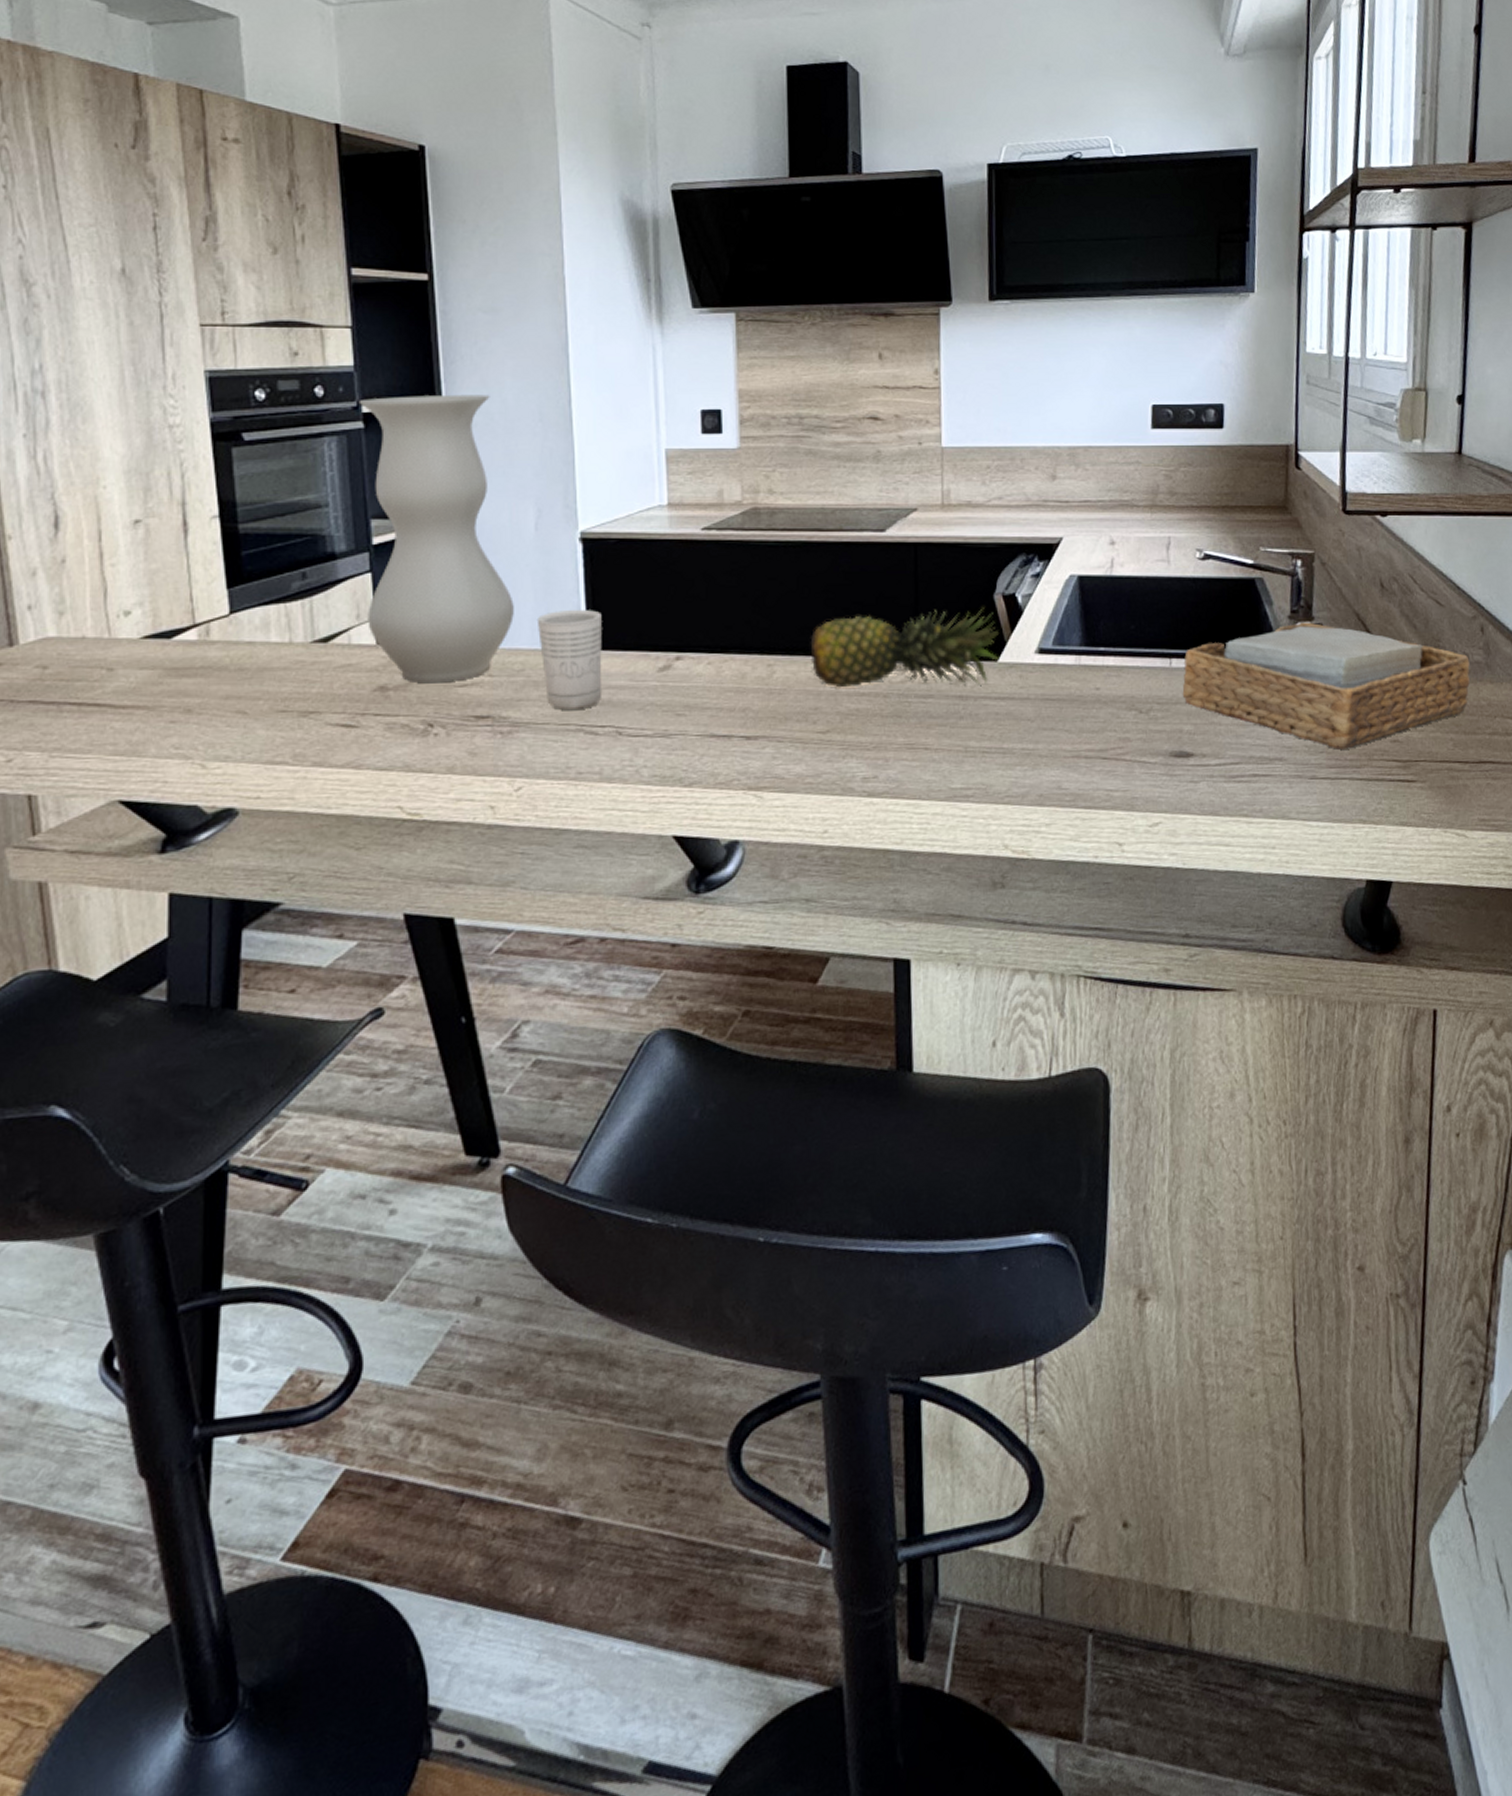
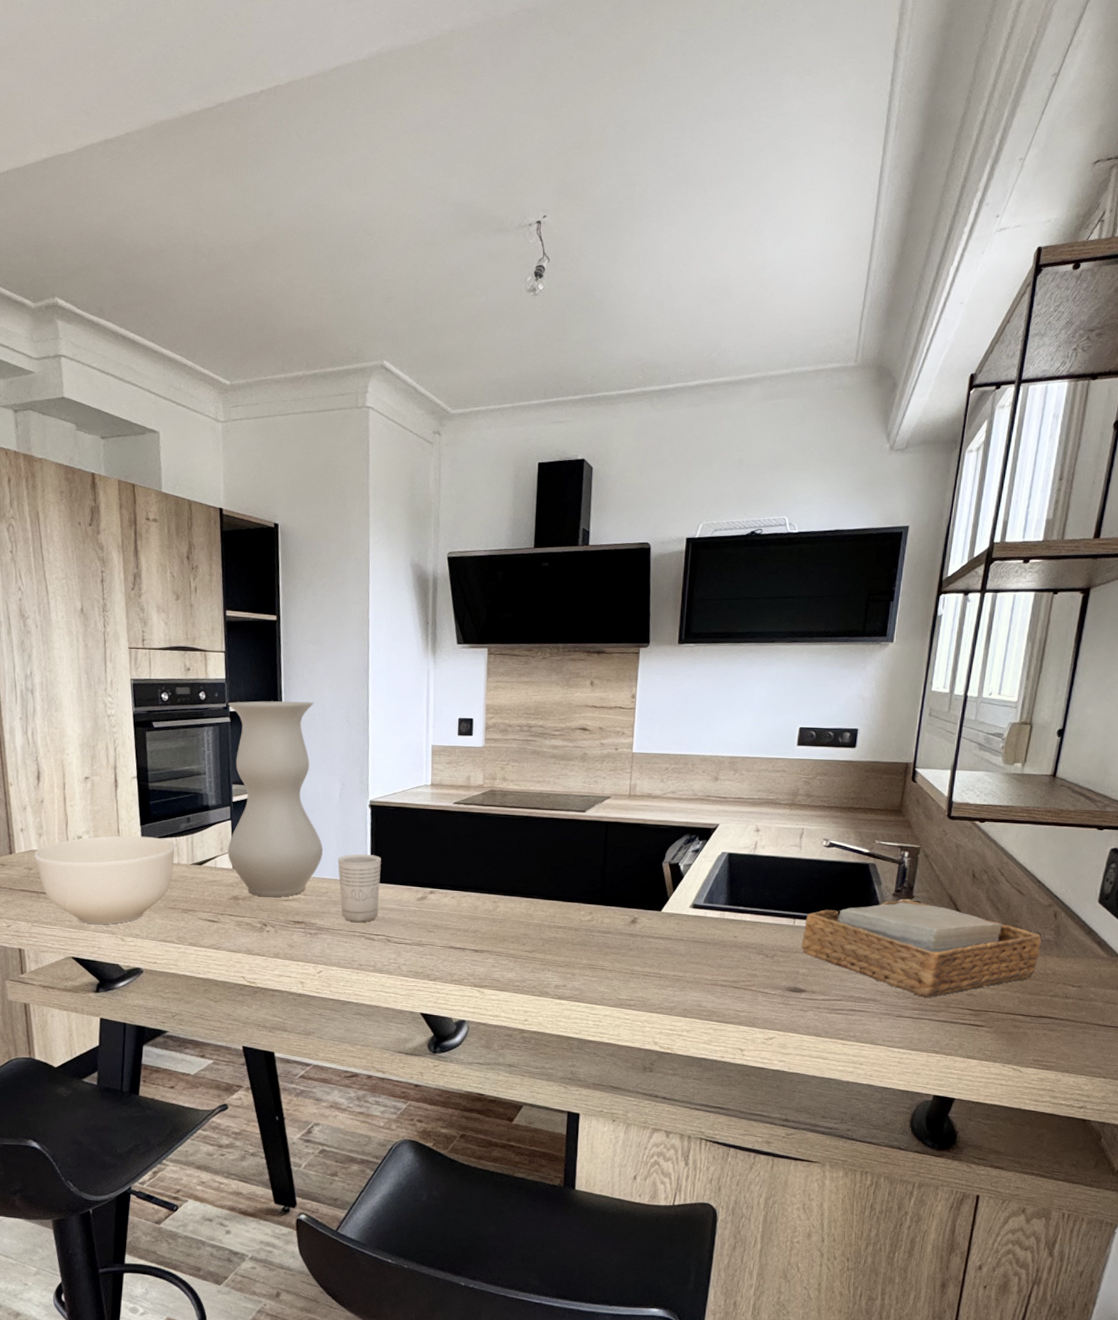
bowl: none [50,604,285,747] -> present [34,835,176,925]
fruit: present [810,608,1000,688] -> none [525,870,665,927]

